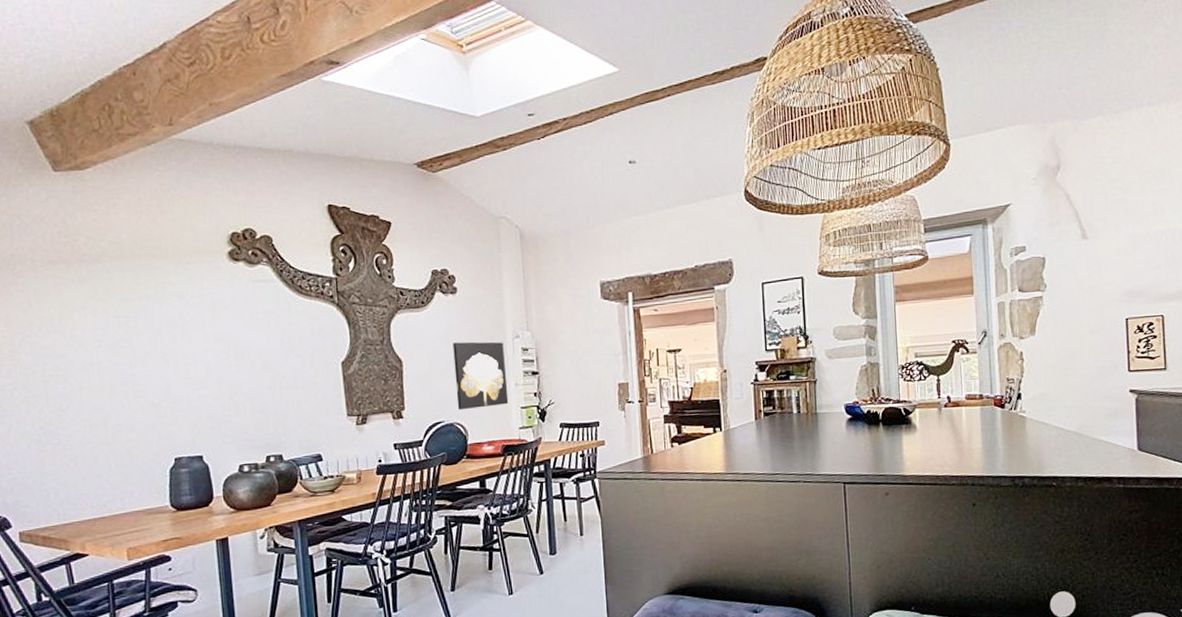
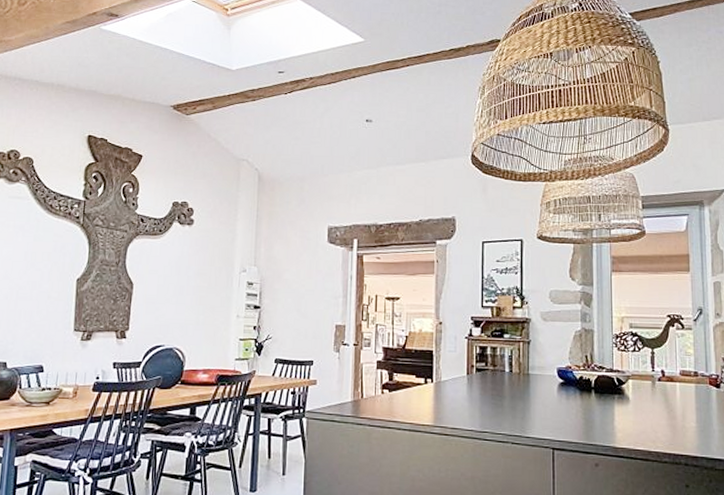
wall art: present [452,341,509,411] -> none [179,271,230,336]

